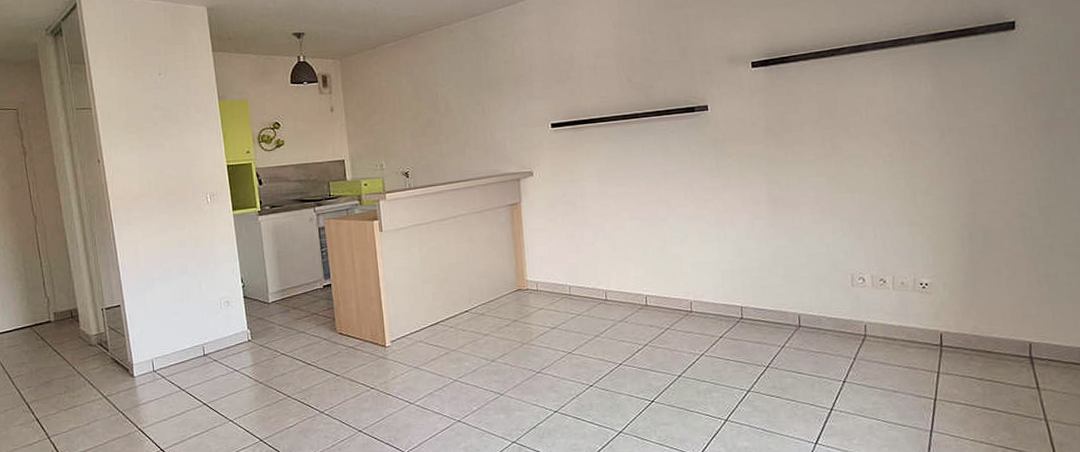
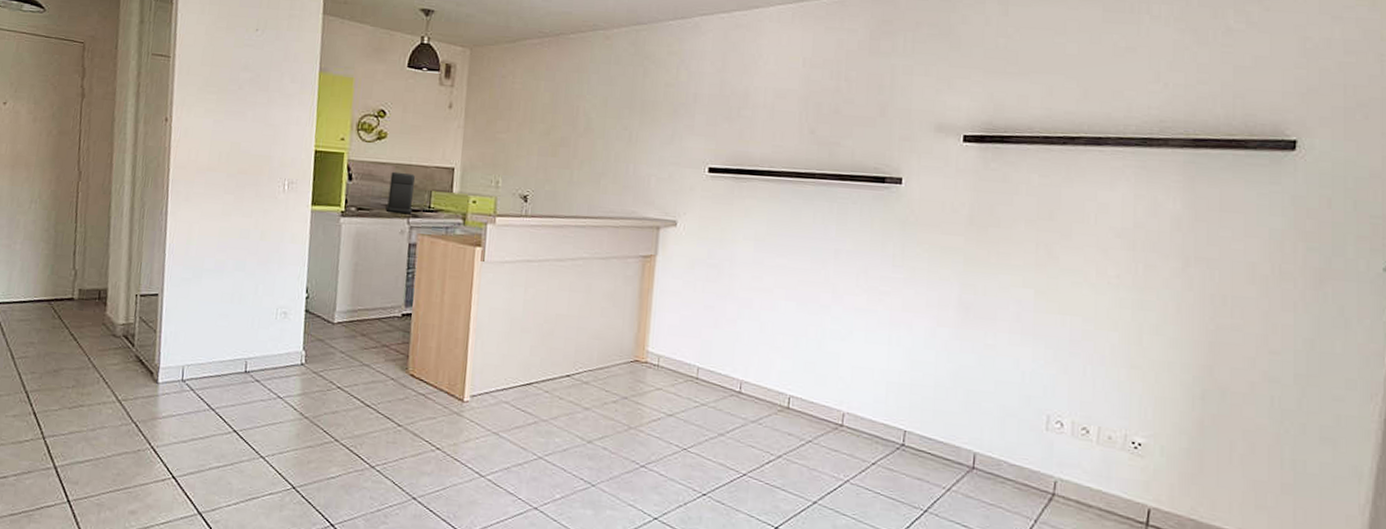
coffee maker: none [293,170,316,205] -> present [385,171,416,215]

